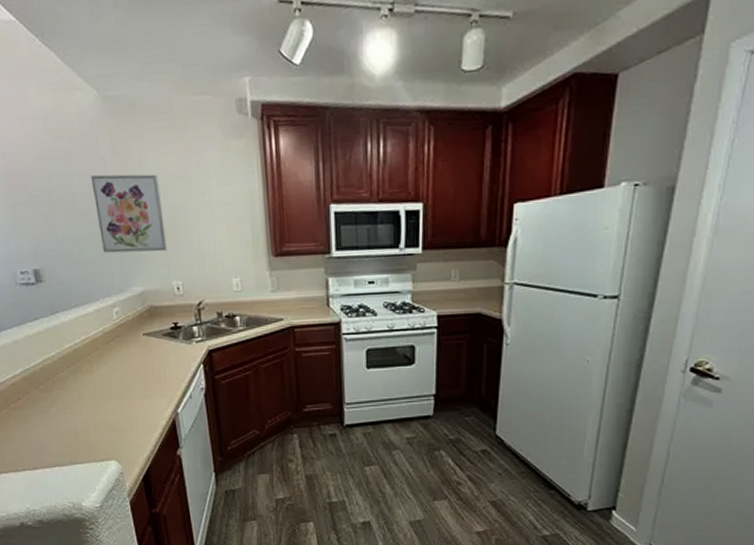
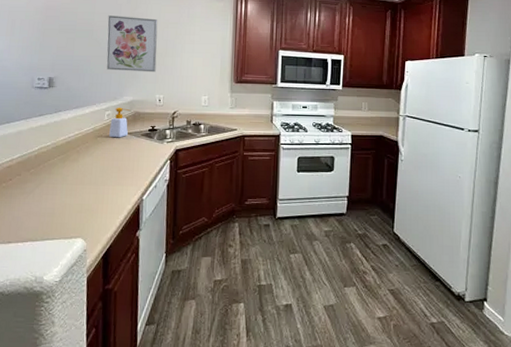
soap bottle: none [121,301,146,341] -> present [109,107,131,138]

